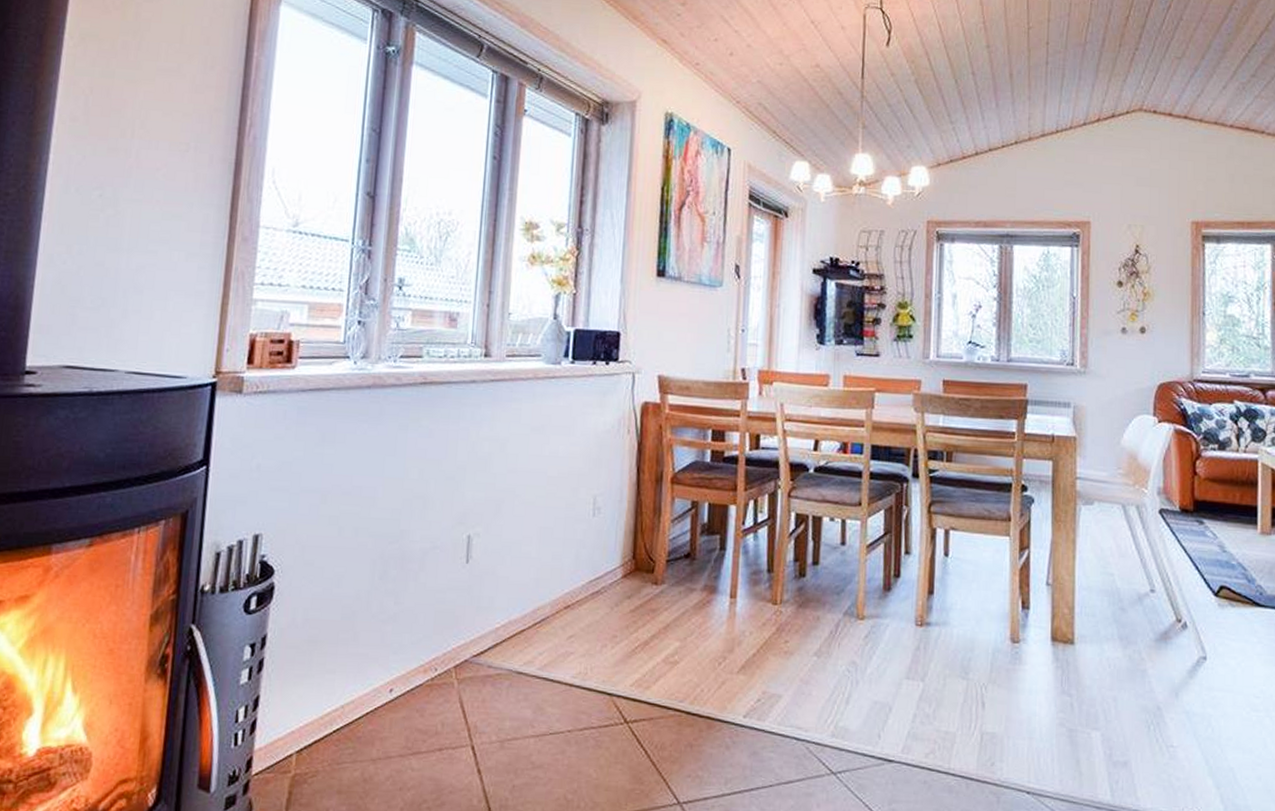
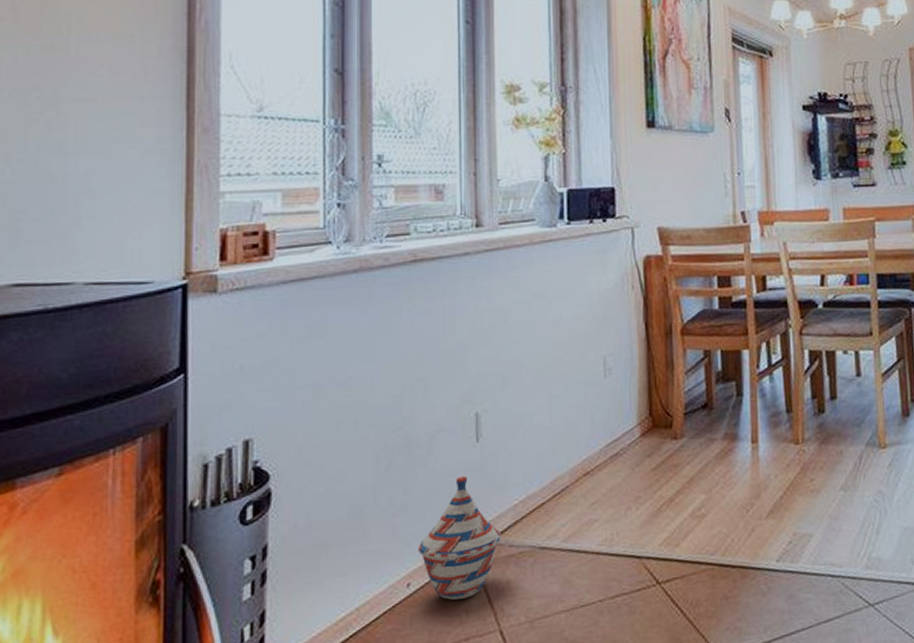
woven basket: none [402,594,482,711] -> present [417,476,502,600]

